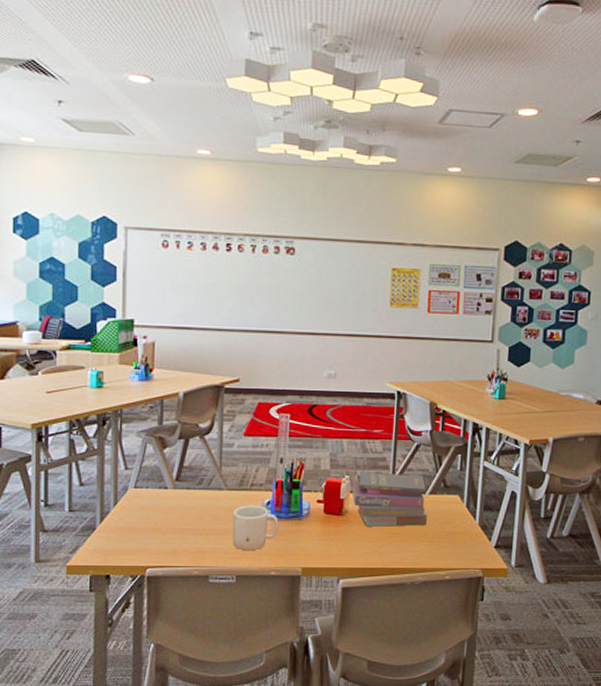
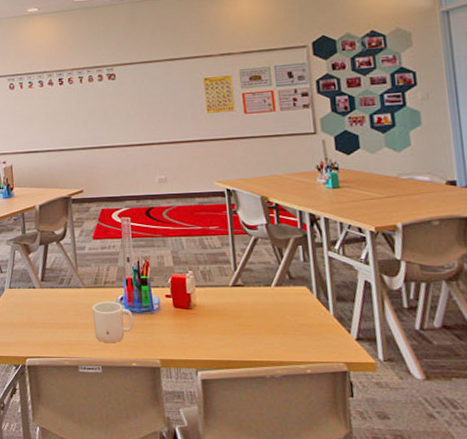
books: present [351,472,427,527] -> none [196,267,277,319]

